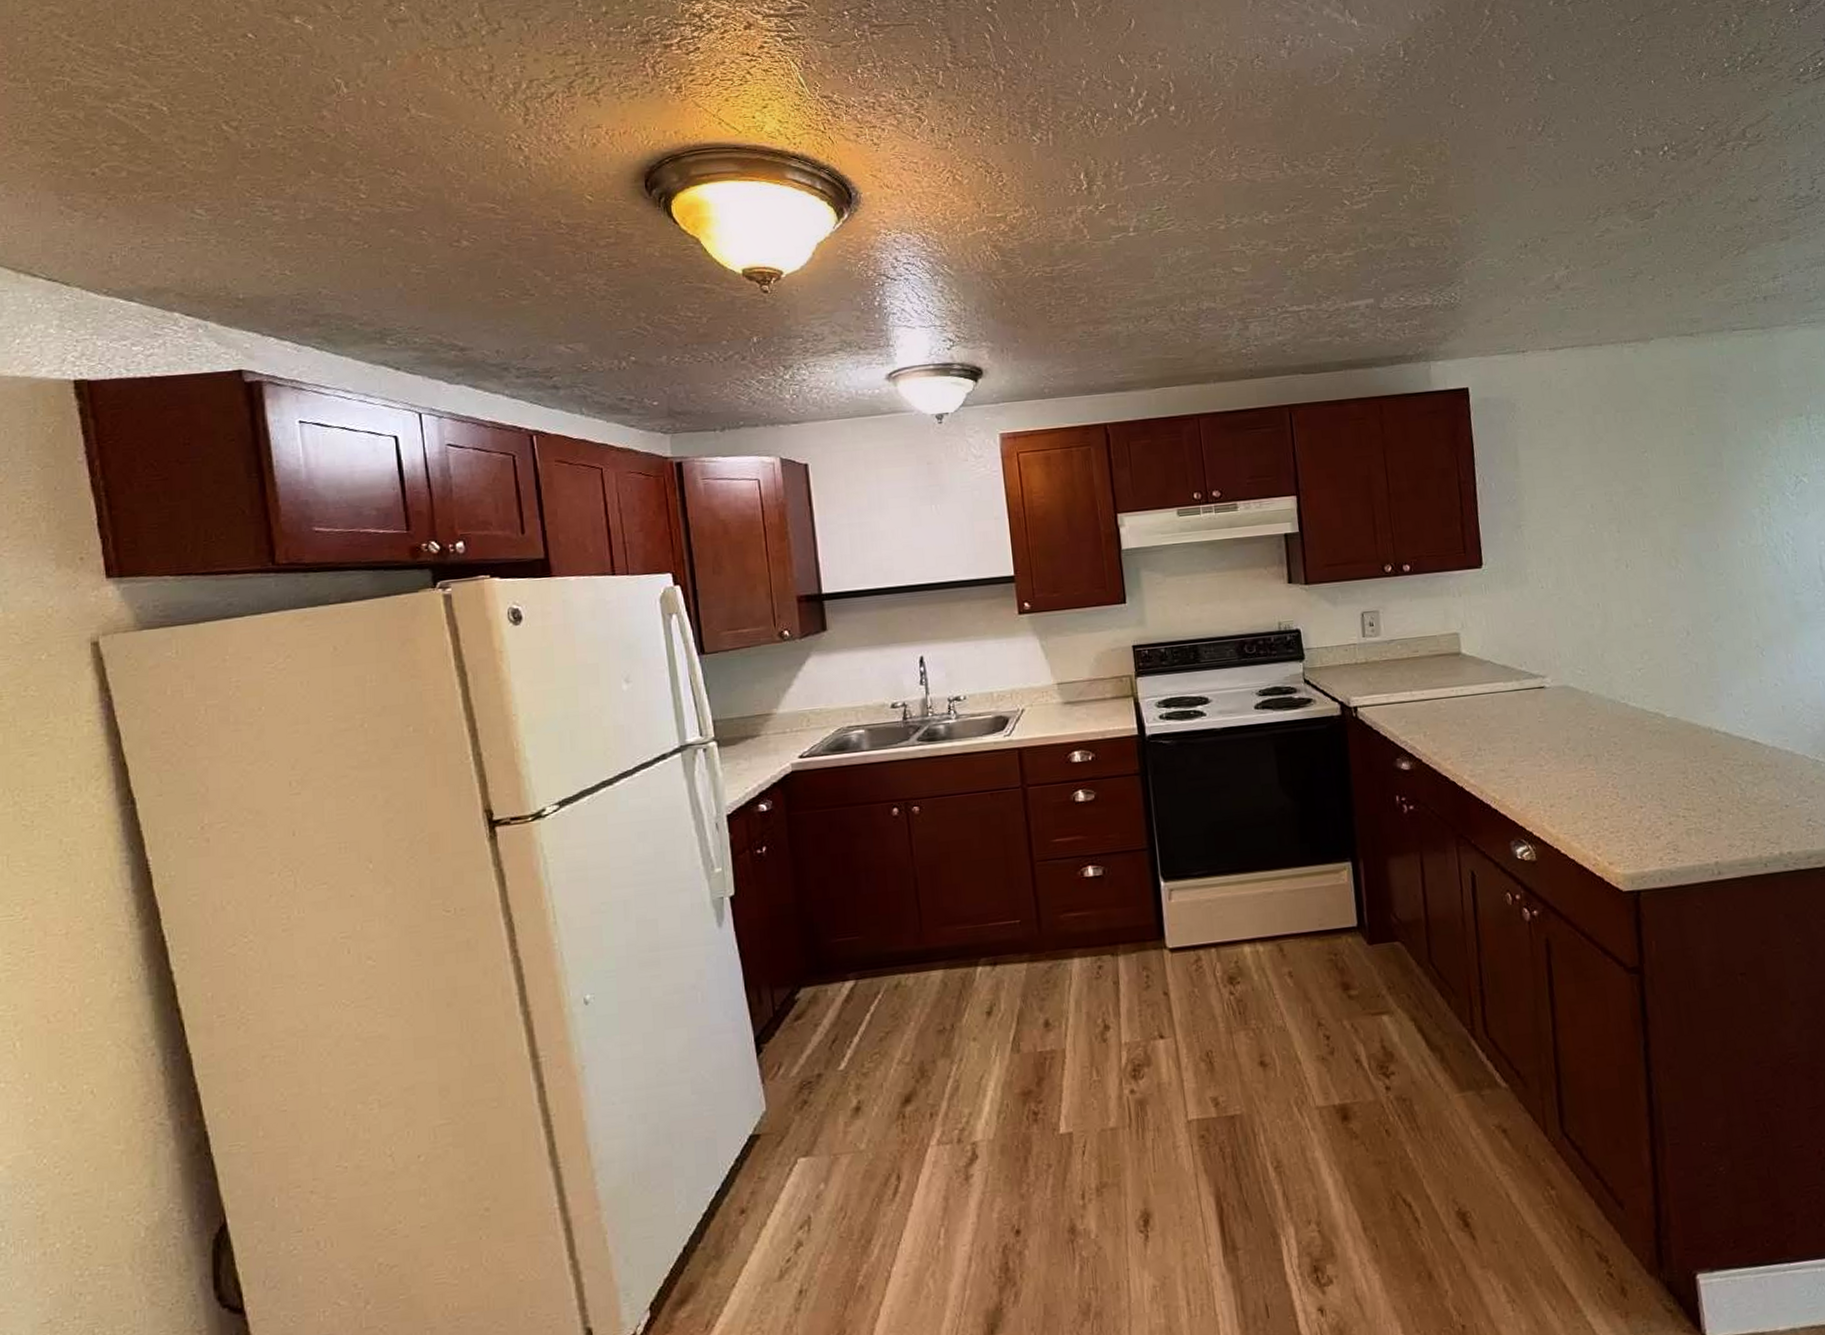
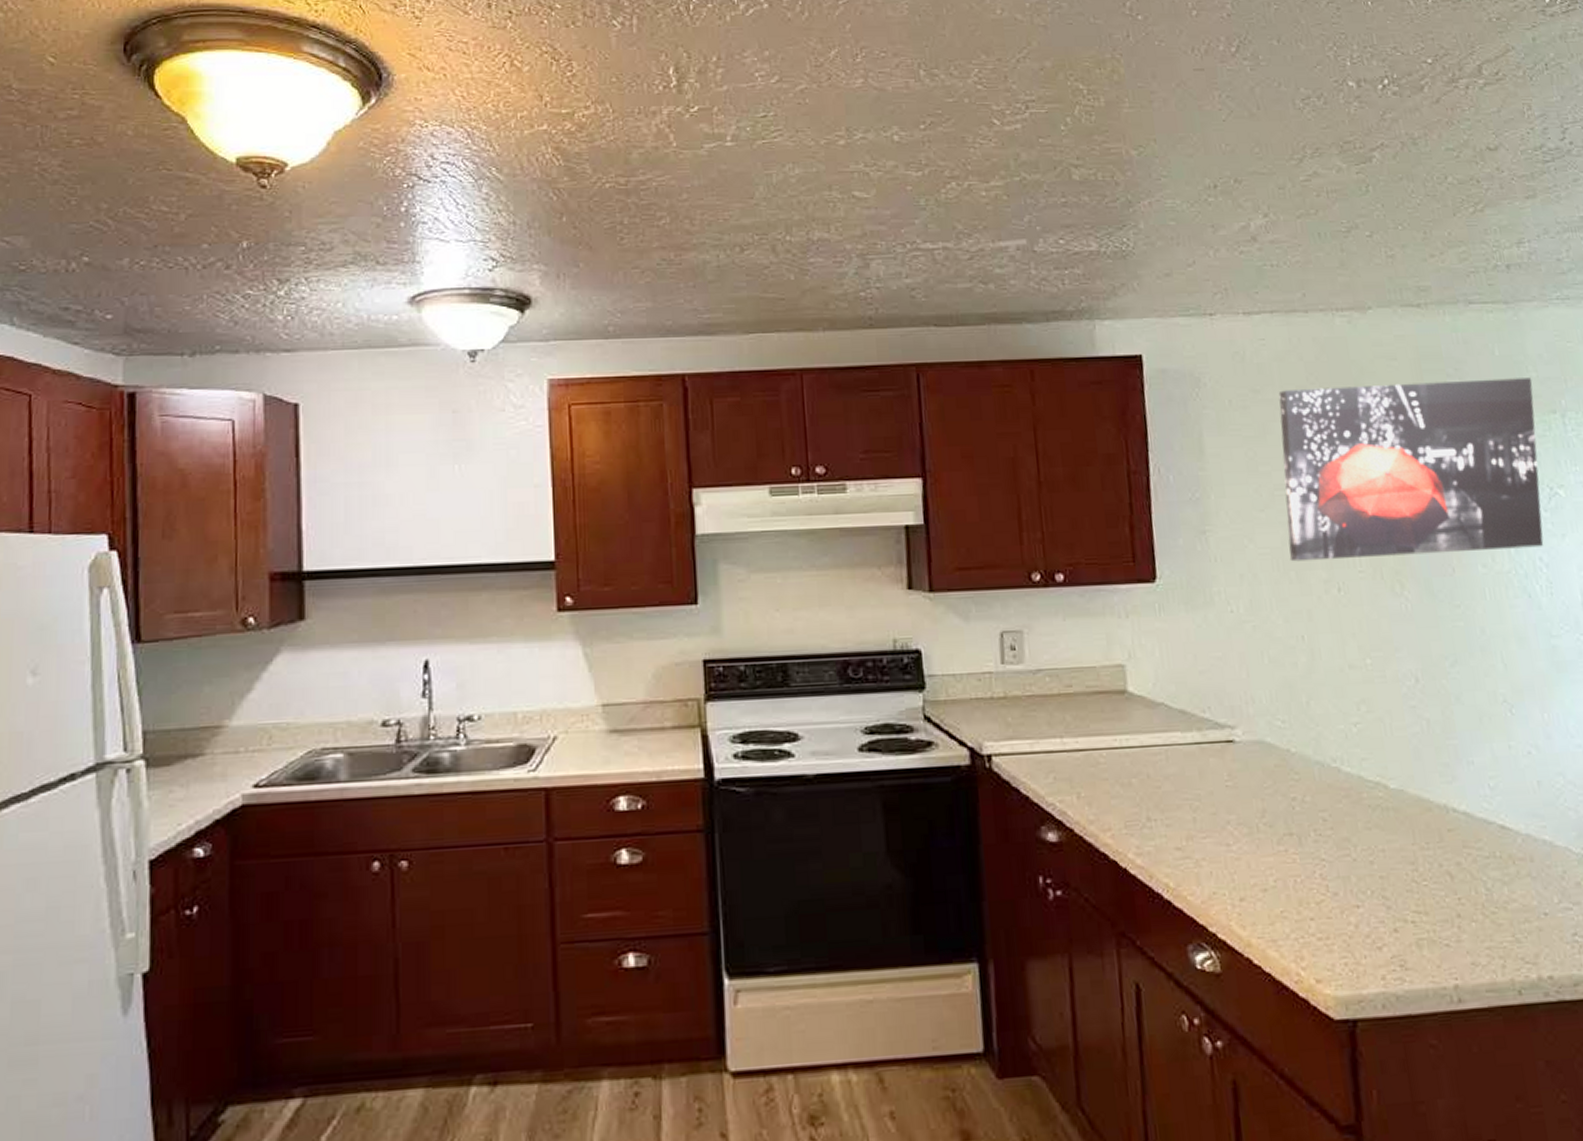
wall art: none [1578,388,1791,546] -> present [1278,378,1544,562]

